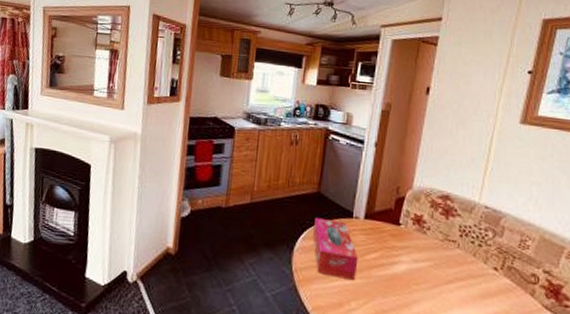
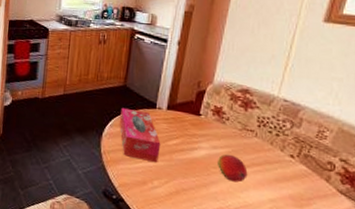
fruit: none [420,268,451,301] -> present [218,154,248,183]

